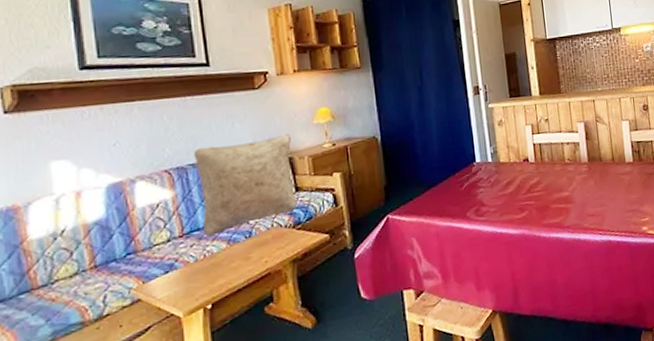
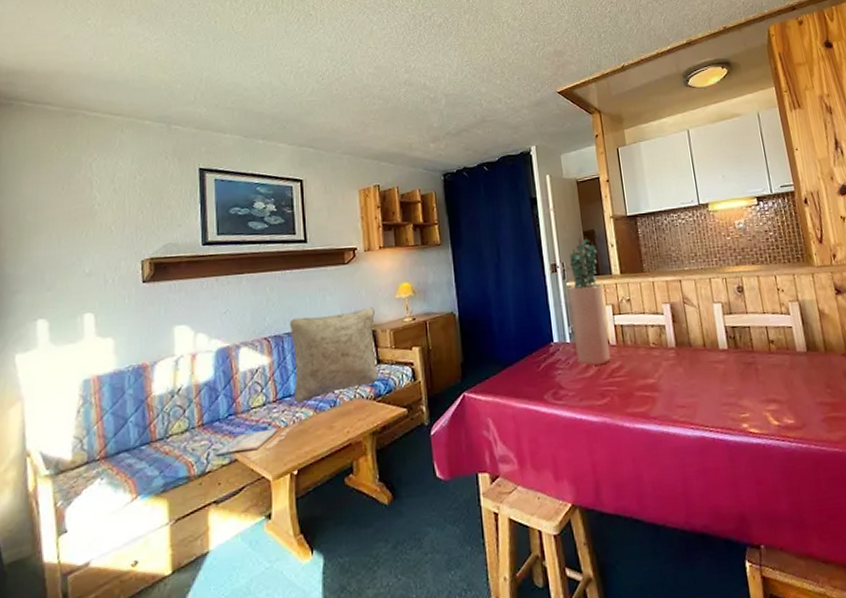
magazine: none [112,256,211,300] -> present [214,423,300,458]
vase: none [490,59,530,183] -> present [568,236,611,366]

